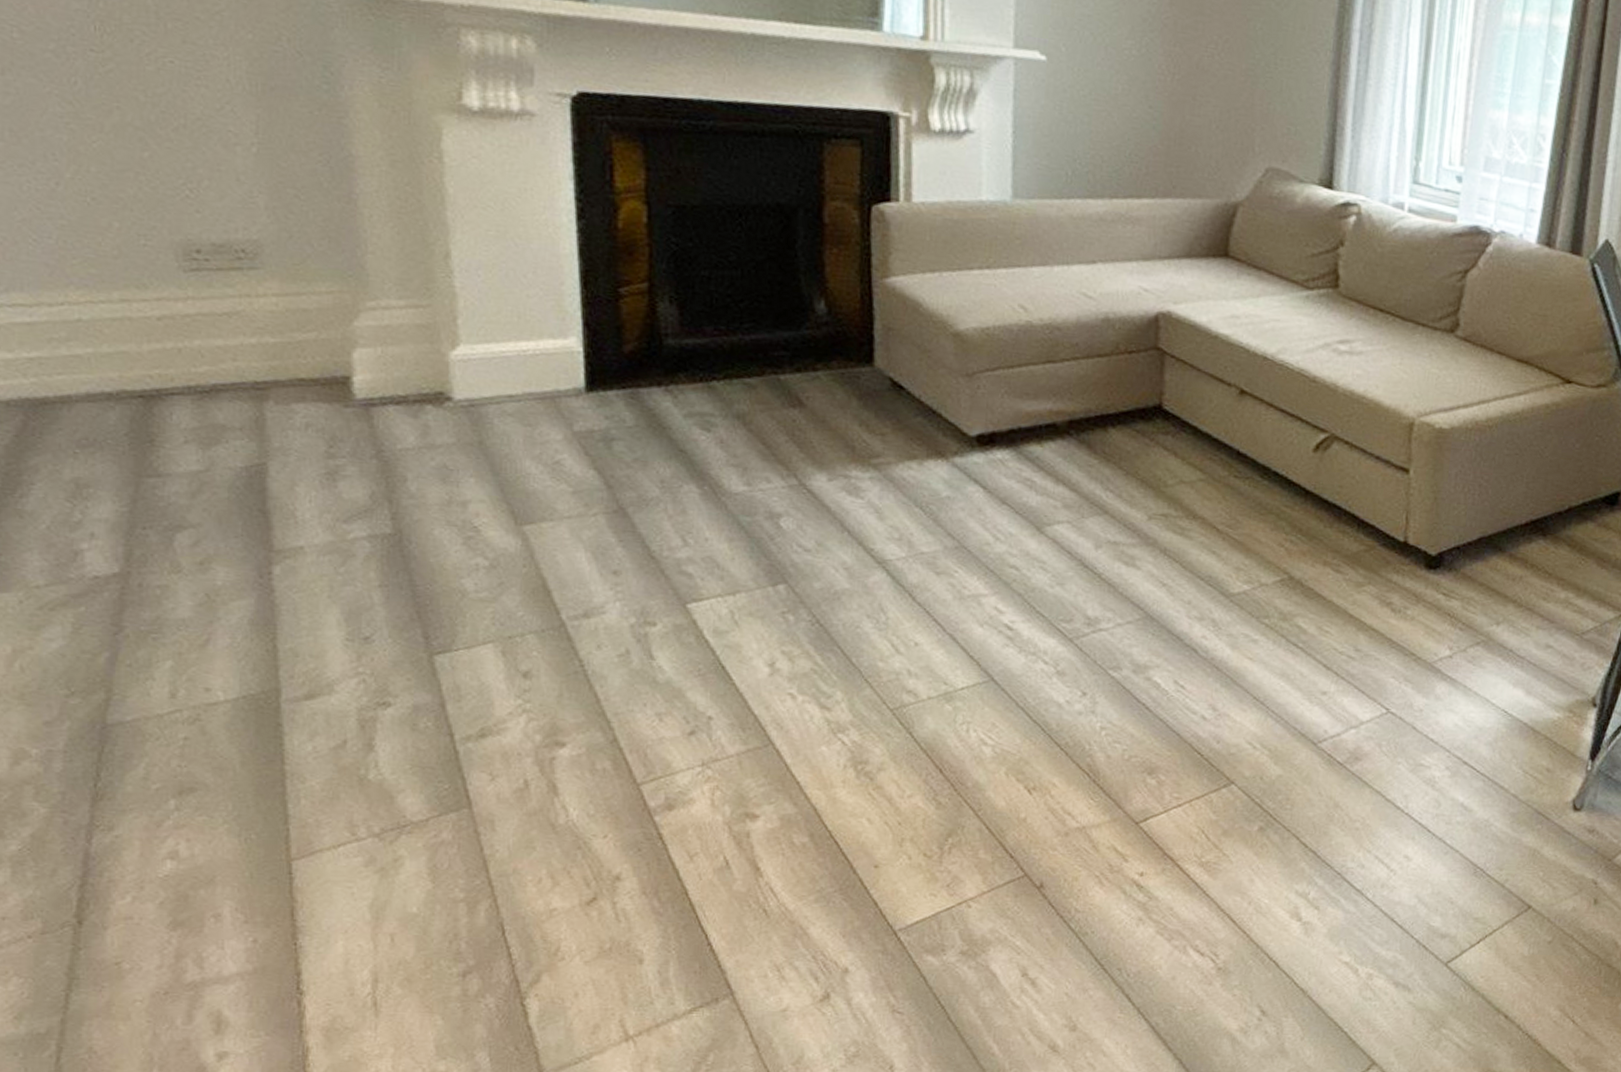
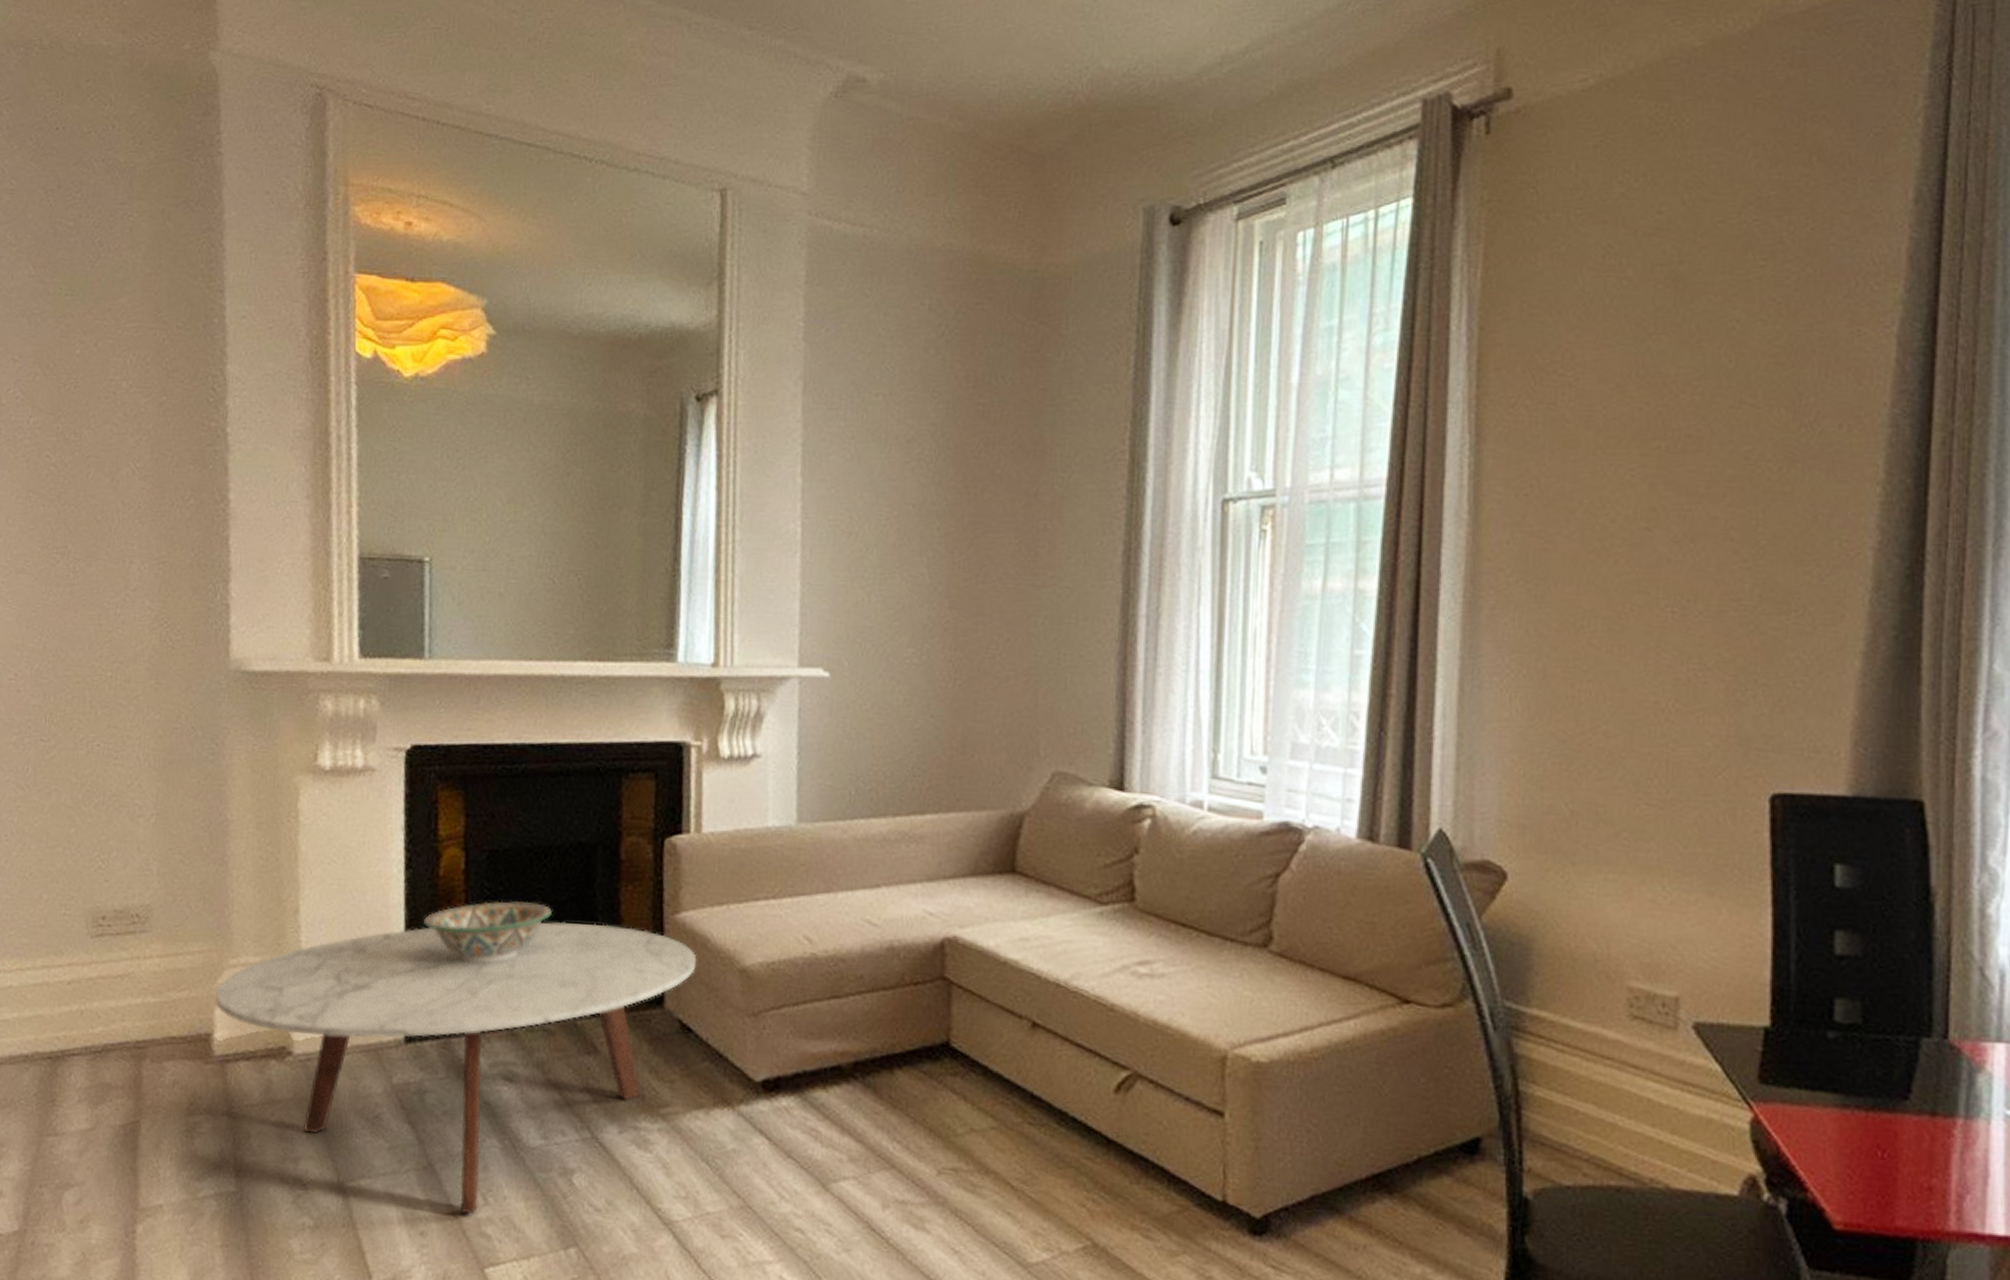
coffee table: none [351,279,908,555] -> present [214,921,697,1215]
decorative bowl: none [602,256,749,318] -> present [424,901,552,964]

